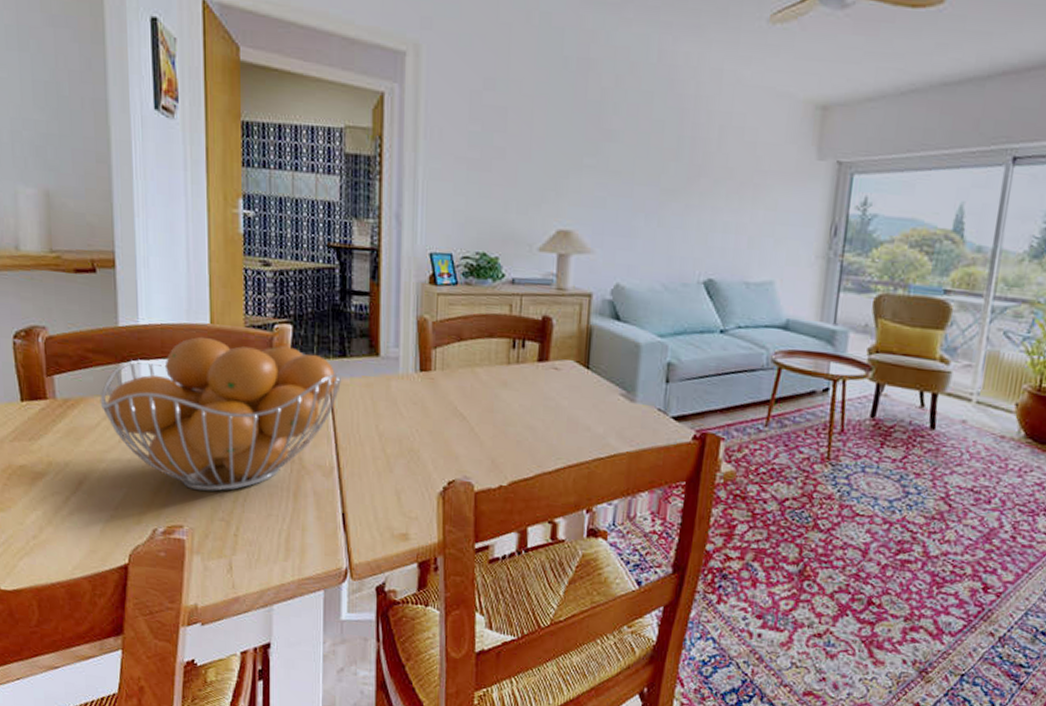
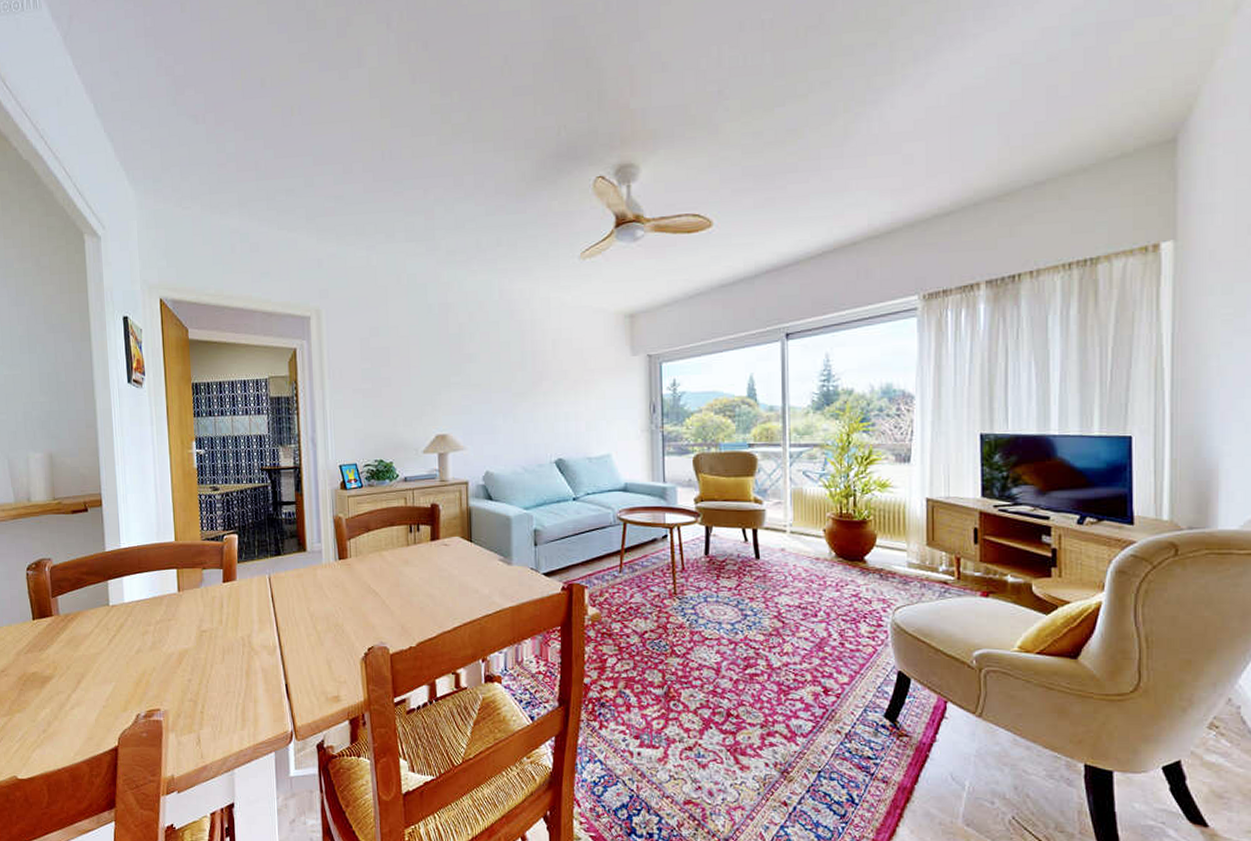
fruit basket: present [100,336,342,492] -> none [92,552,279,678]

